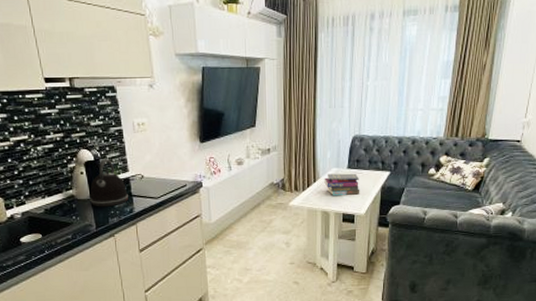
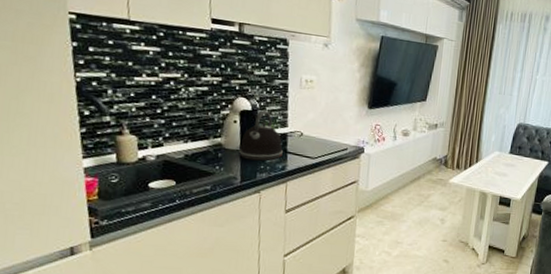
books: present [324,173,360,197] -> none [486,156,519,180]

